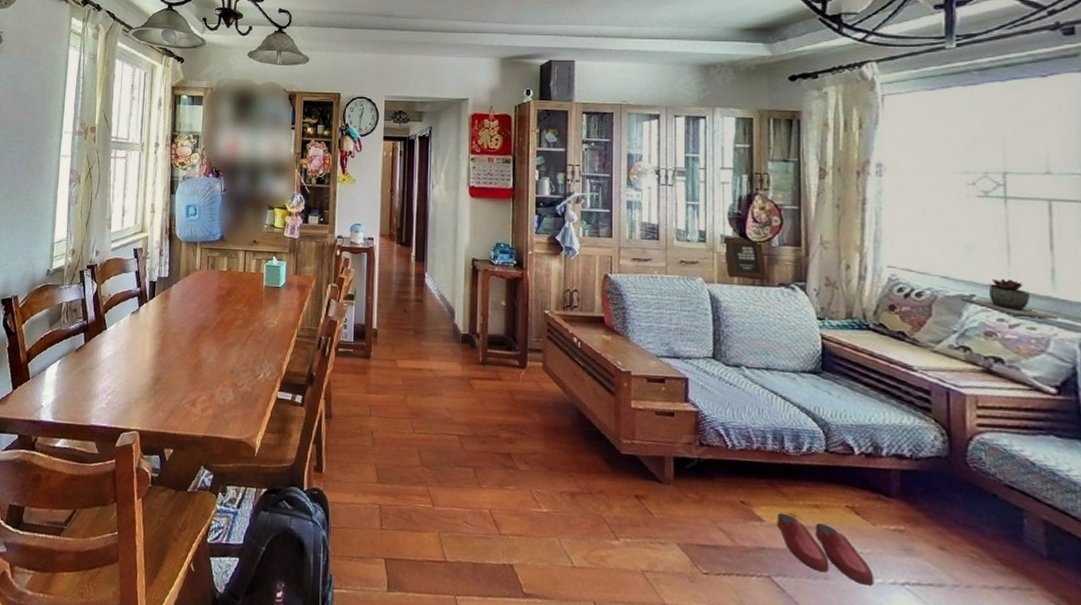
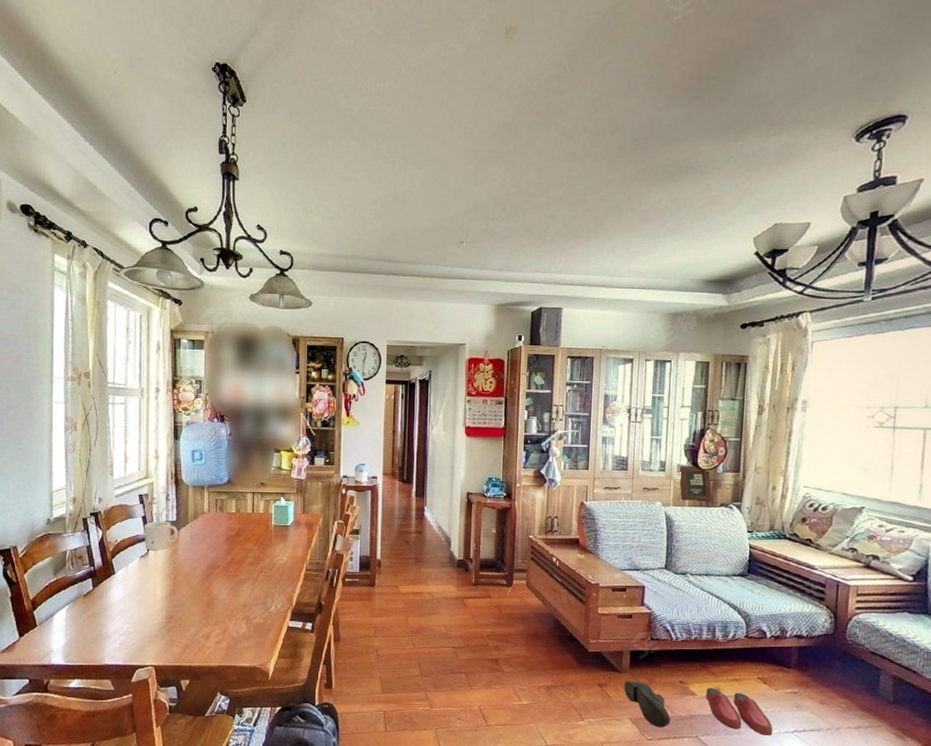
mug: none [136,276,170,308] -> present [144,521,178,551]
shoe: none [668,494,732,560] -> present [624,681,671,728]
succulent plant: present [960,278,1059,320] -> none [854,493,921,524]

